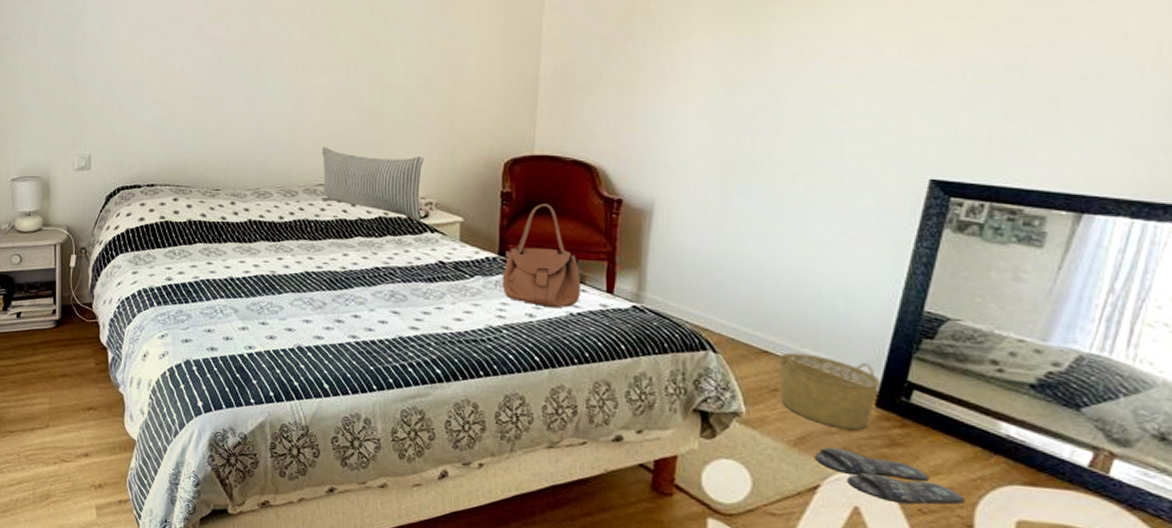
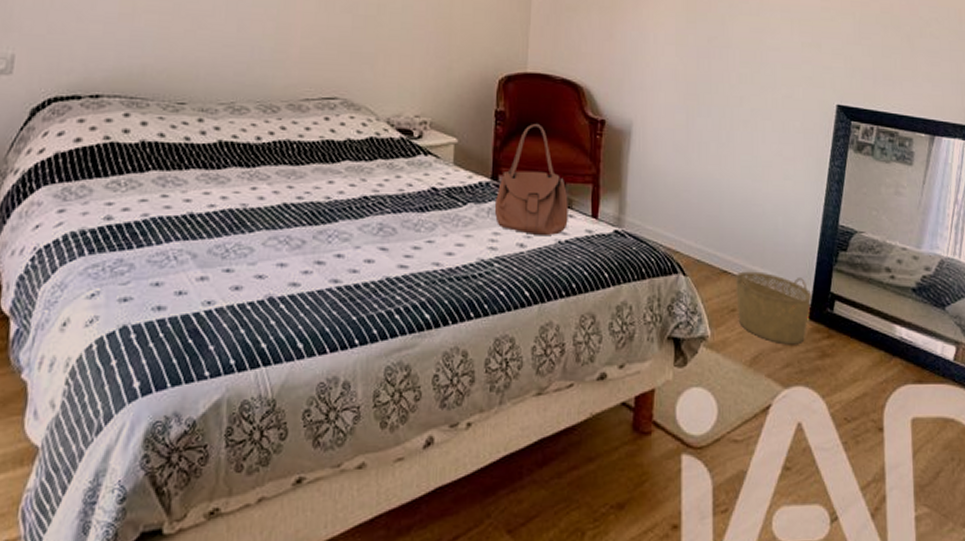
pillow: present [321,147,424,222] -> none [306,55,420,143]
slippers: present [815,447,965,504] -> none [766,364,876,413]

